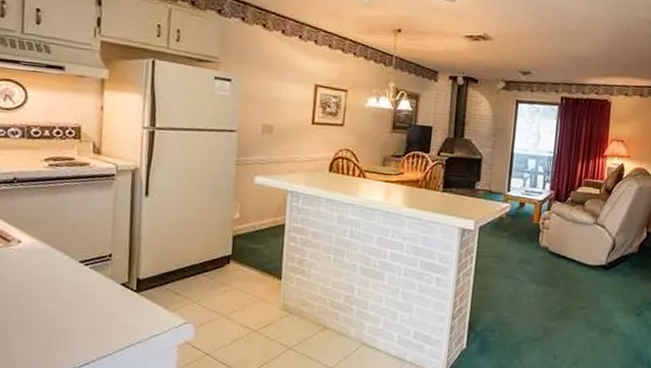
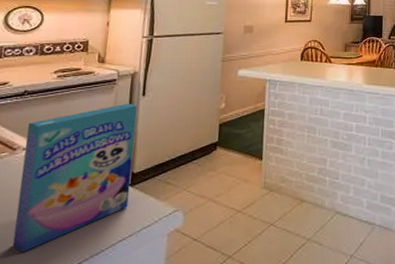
cereal box: none [16,202,140,347] -> present [12,103,138,253]

